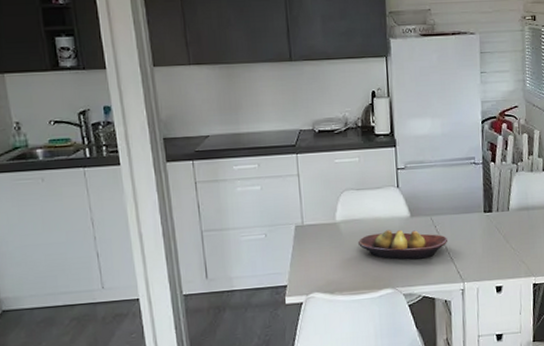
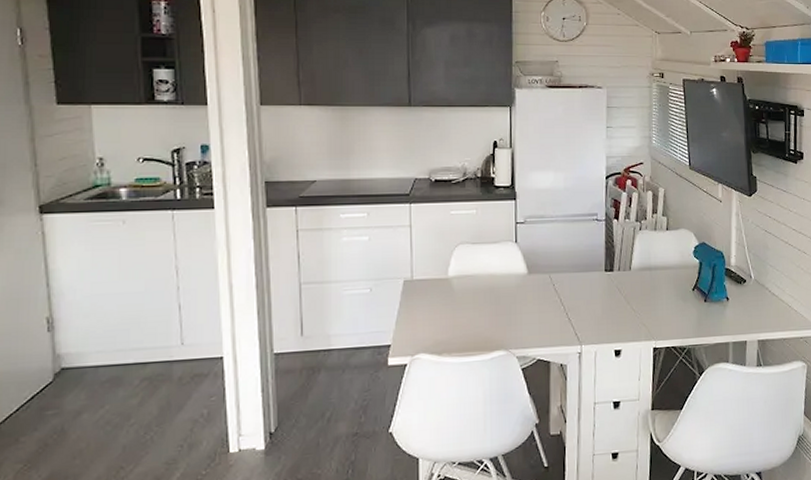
fruit bowl: present [357,230,448,260] -> none [470,287,567,320]

